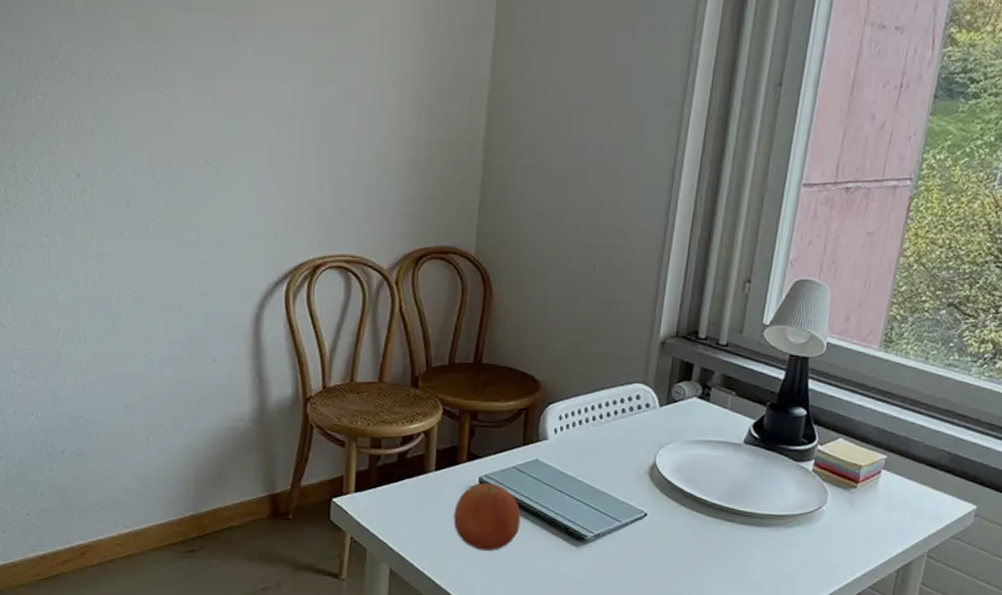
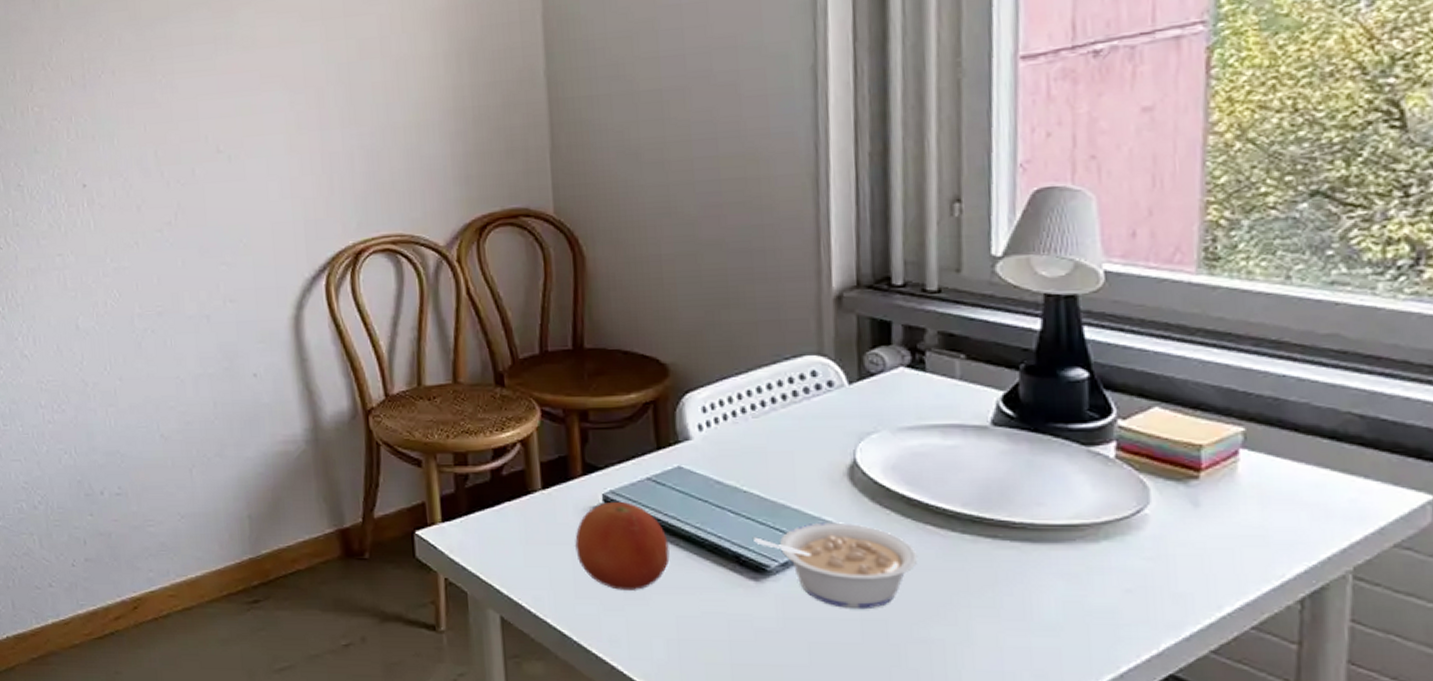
legume: none [579,506,684,570] -> present [752,522,918,610]

